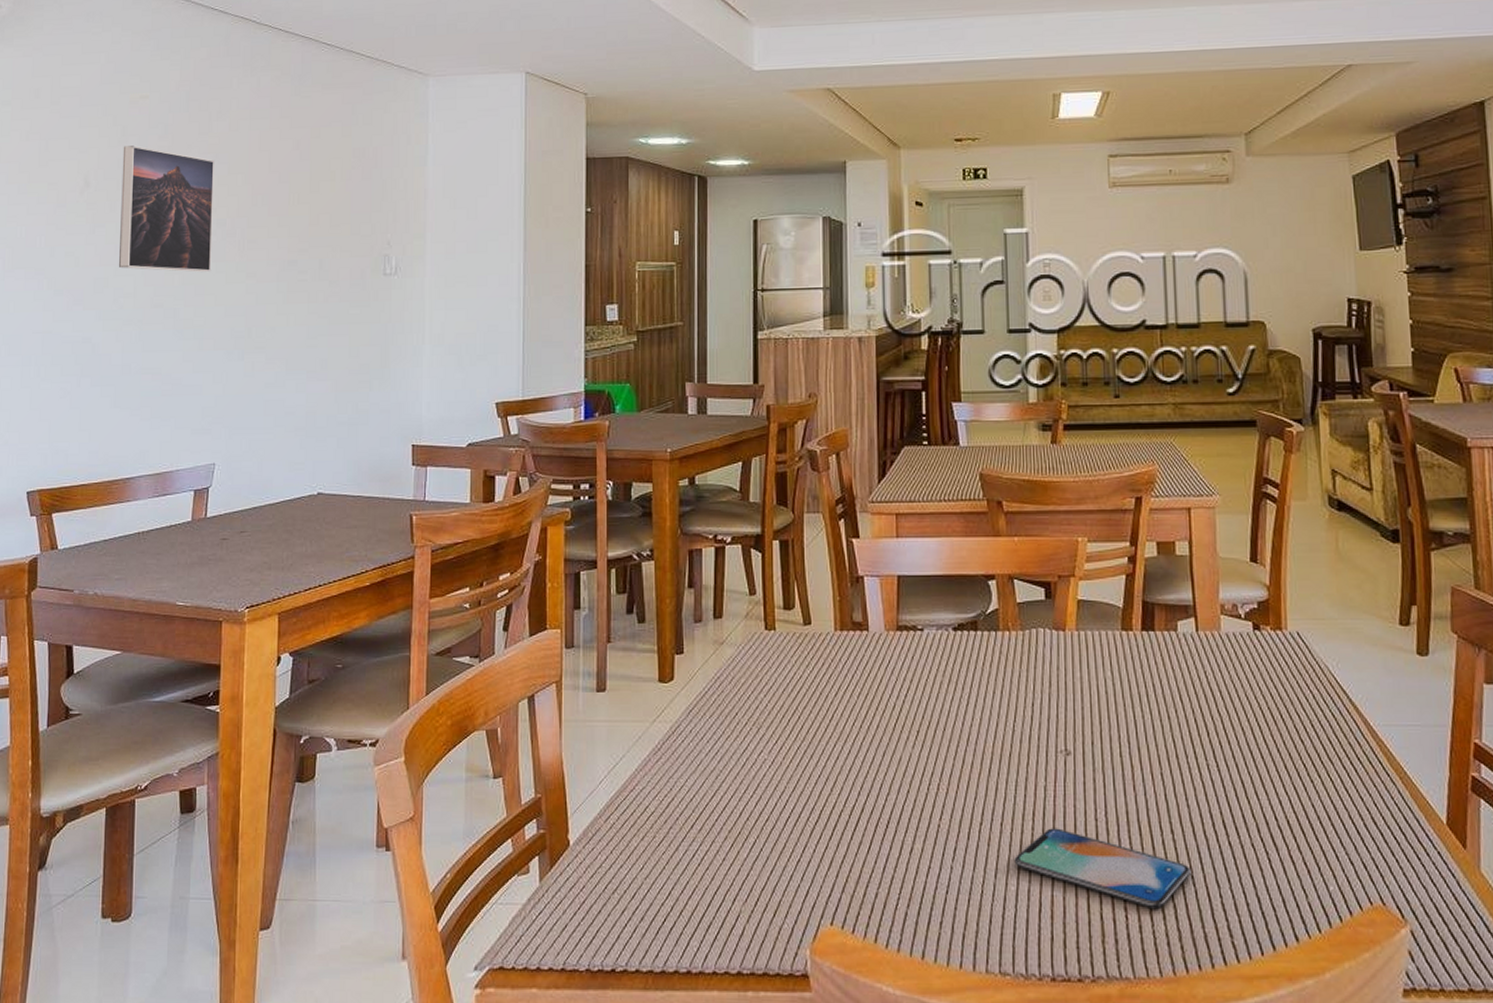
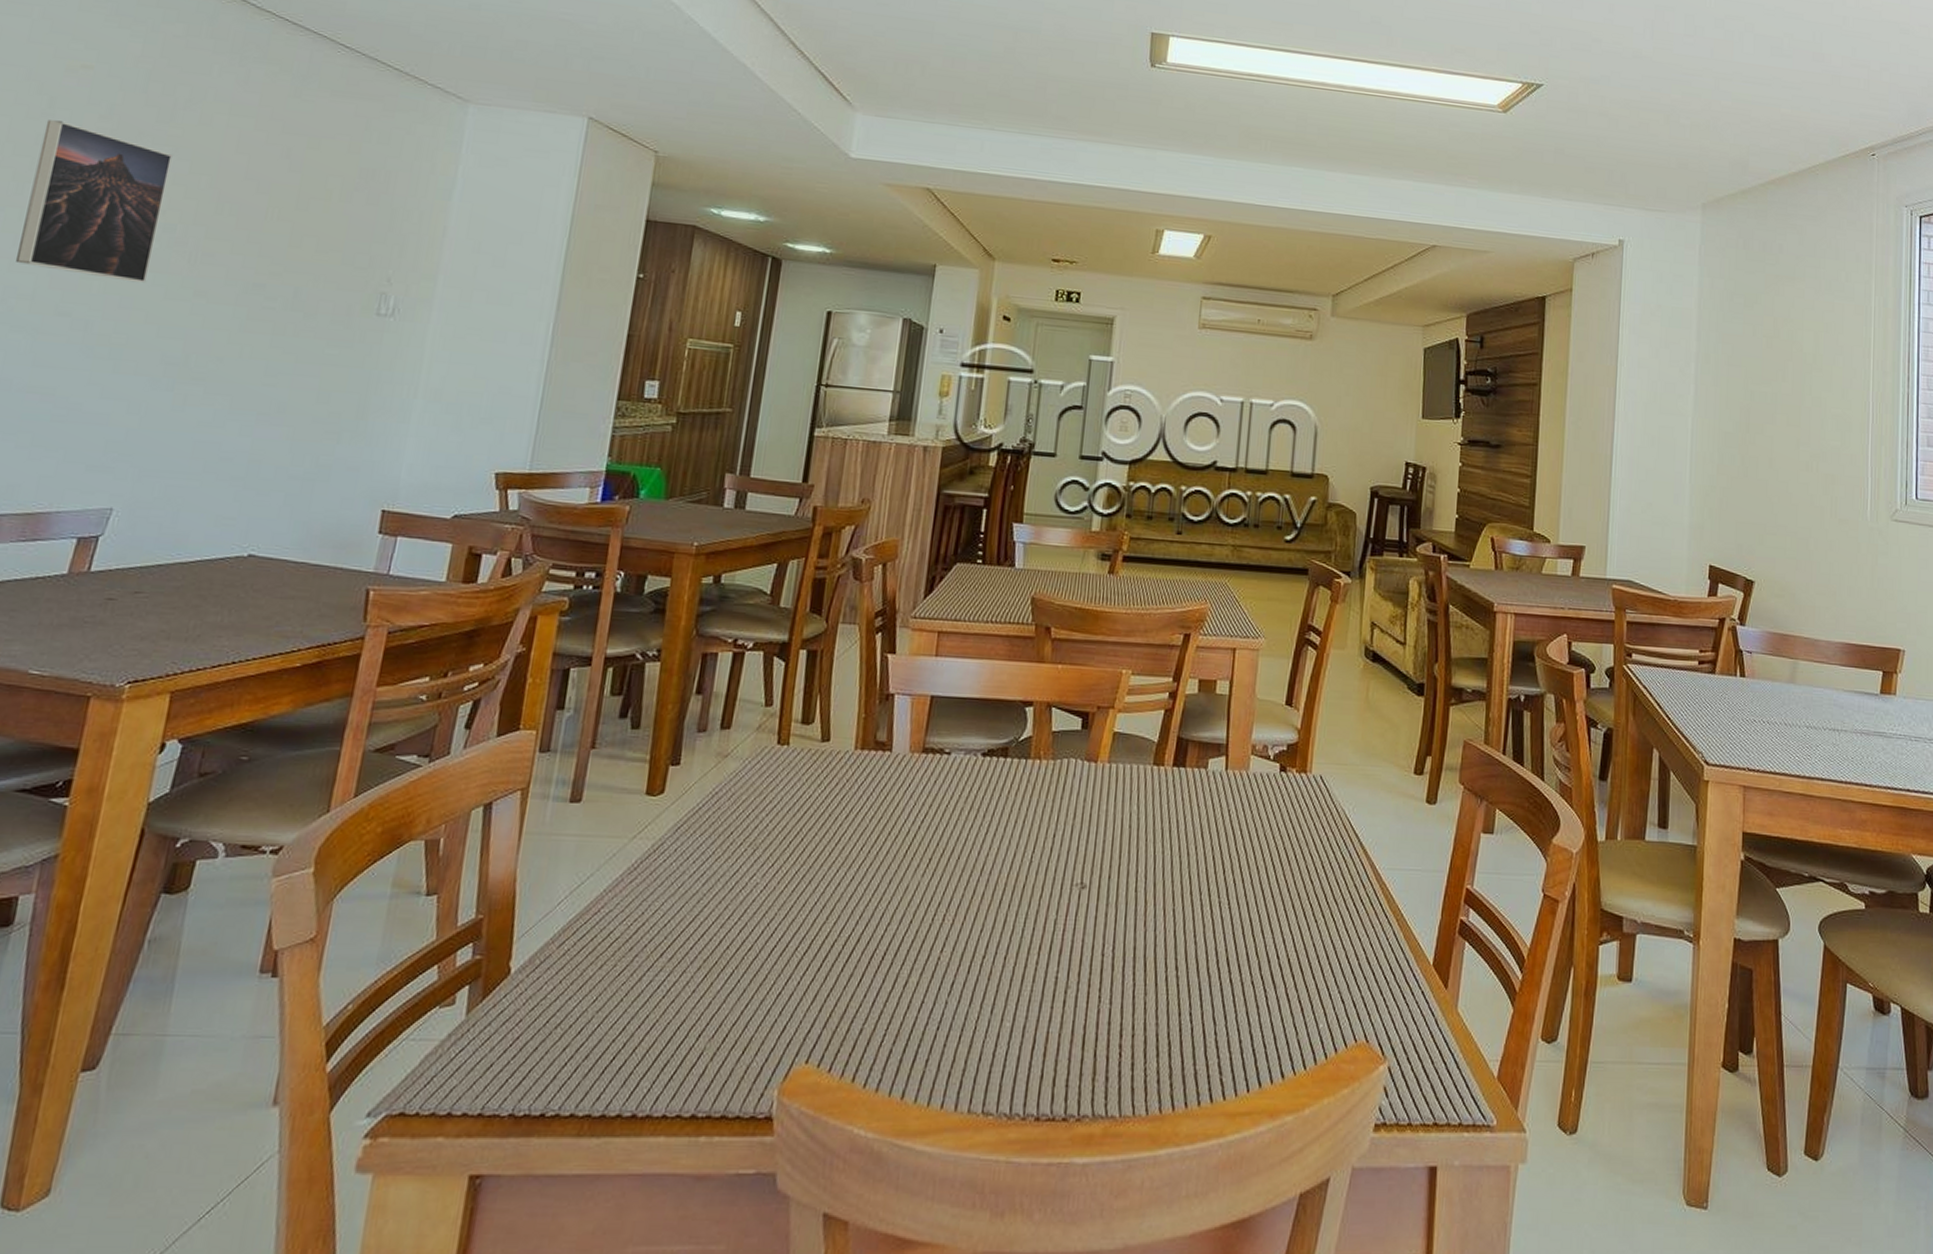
smartphone: present [1014,828,1192,908] -> none [1013,962,1191,1046]

